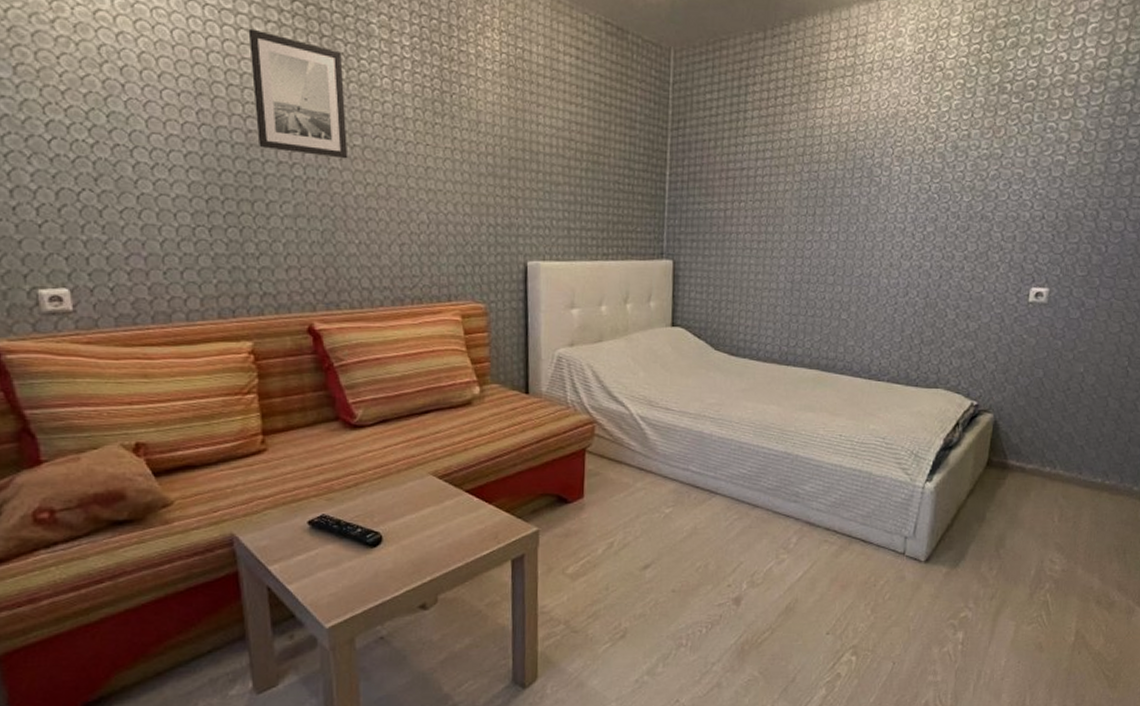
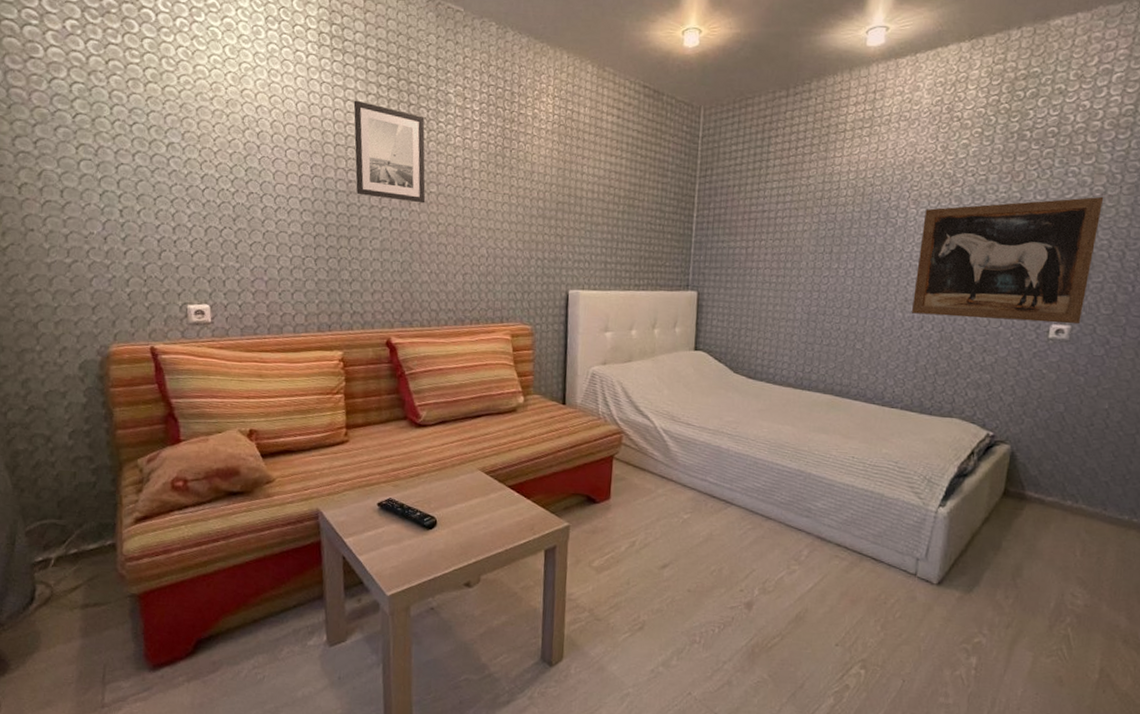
wall art: none [897,153,1080,287] -> present [912,196,1104,324]

